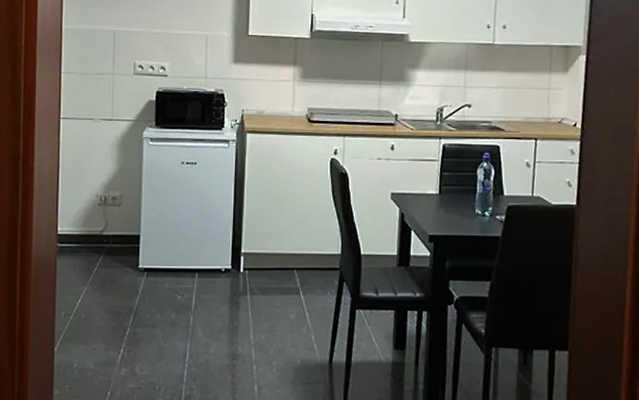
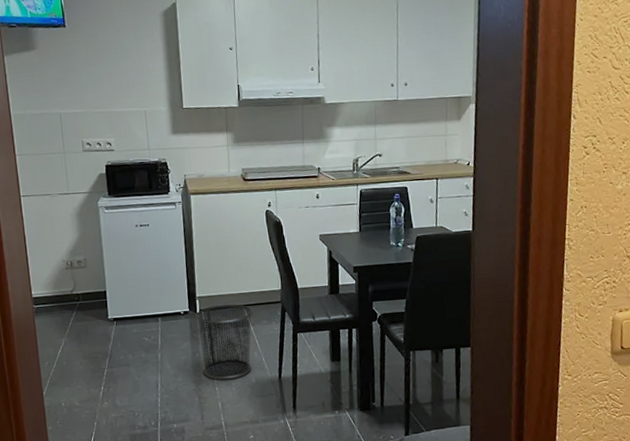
trash can: none [238,264,306,358] -> present [195,304,253,380]

